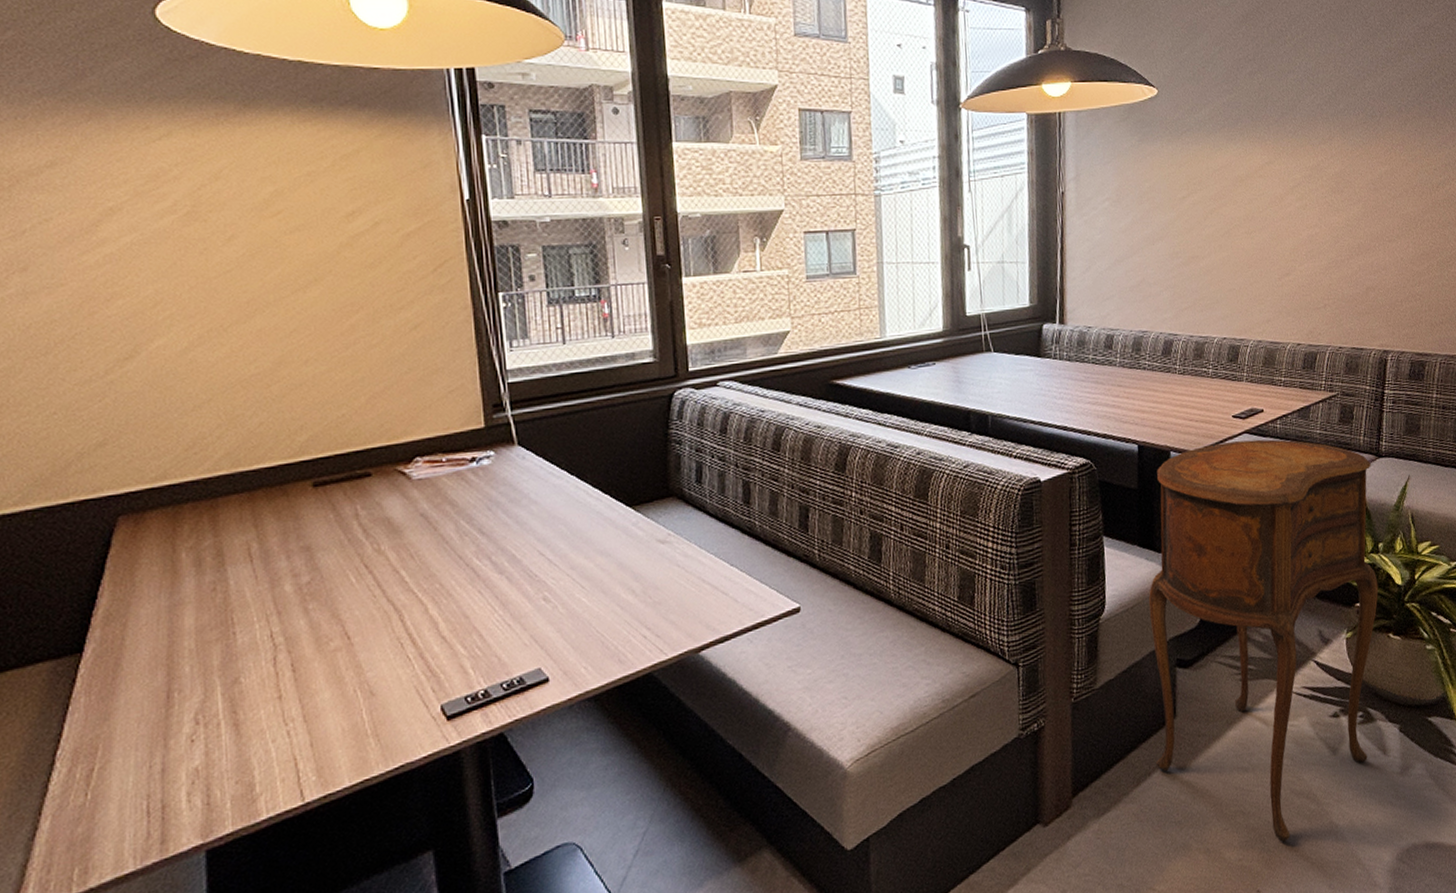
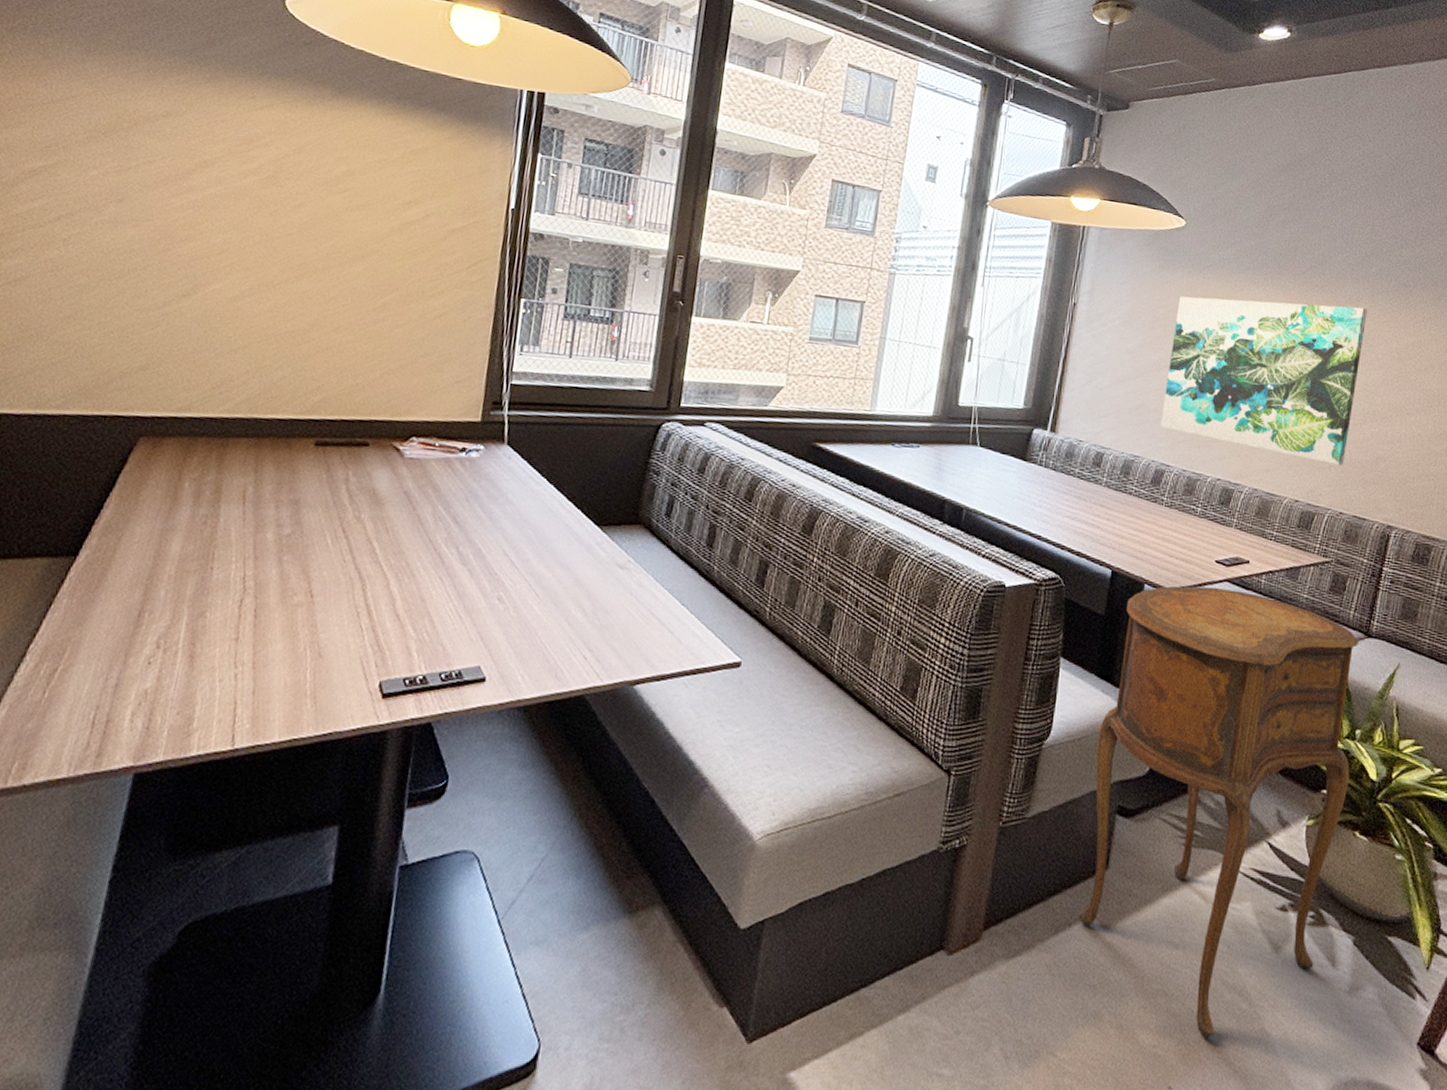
wall art: none [1162,145,1341,303] -> present [1160,296,1367,465]

